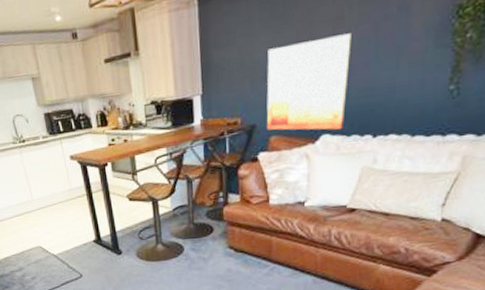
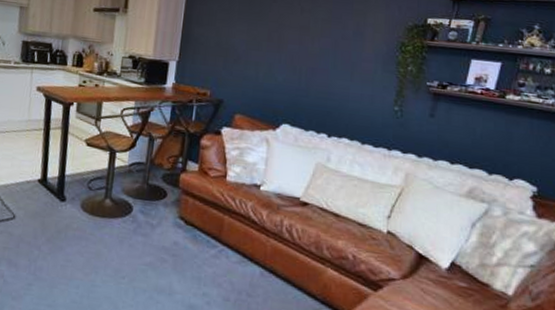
wall art: present [266,33,351,131] -> none [233,37,315,122]

